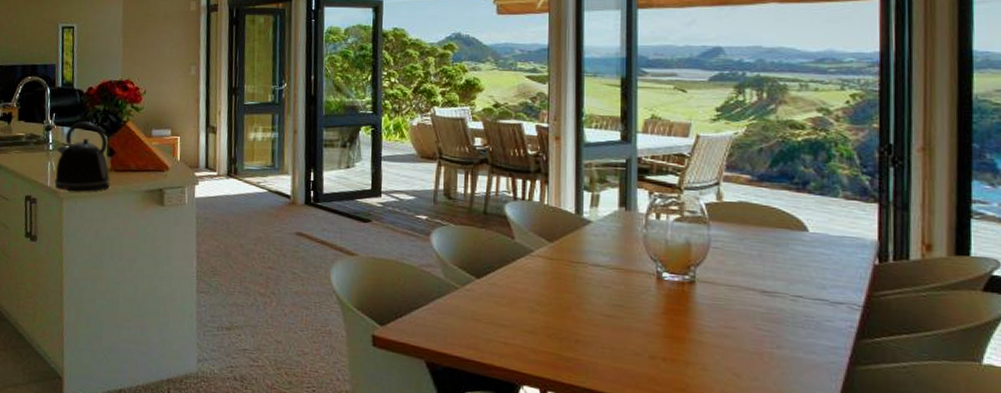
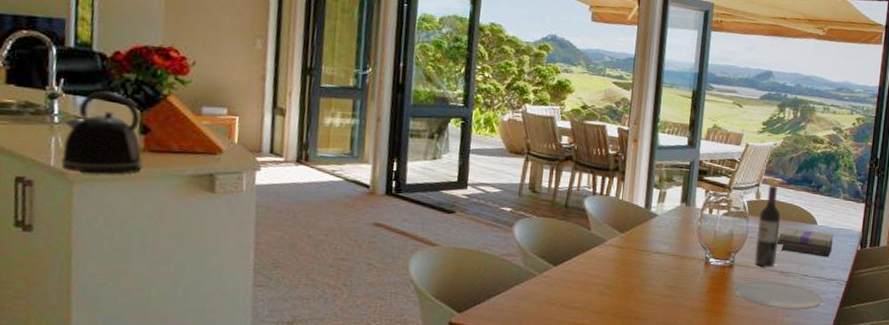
plate: none [698,301,828,341] -> present [734,281,822,310]
wine bottle: none [722,182,755,285] -> present [754,184,781,267]
books: none [751,235,836,274] -> present [776,227,834,258]

